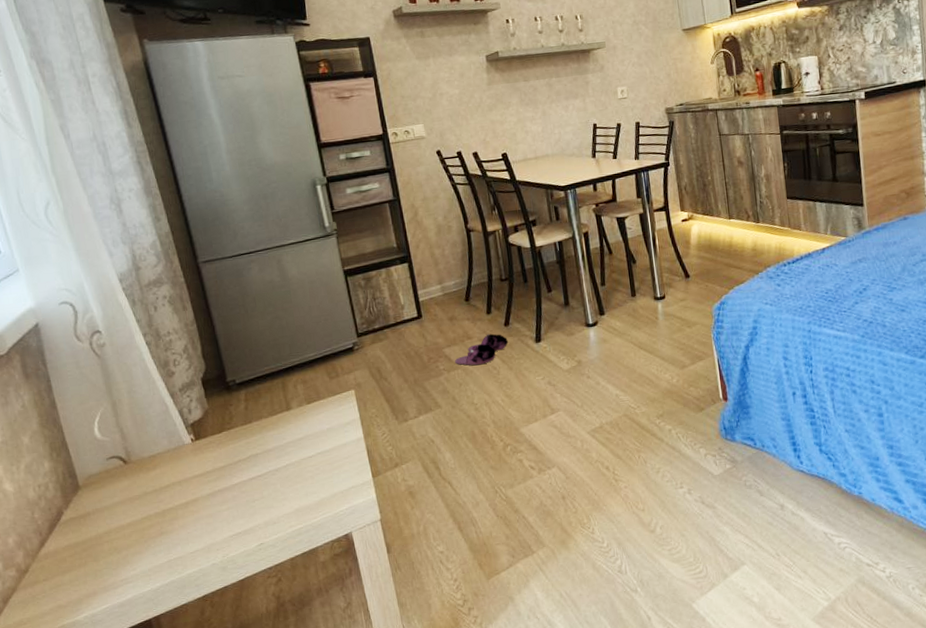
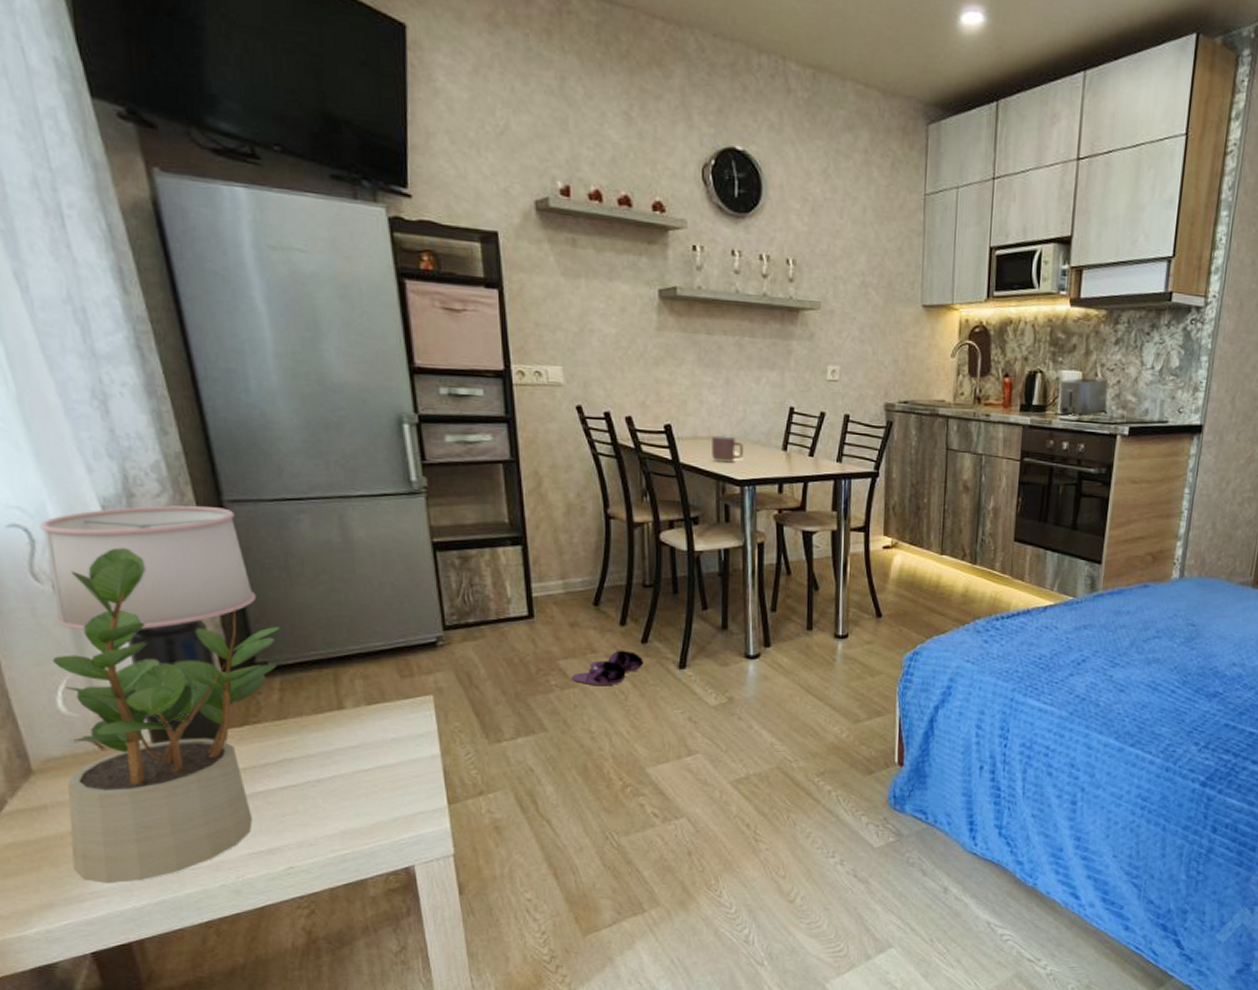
table lamp: none [80,267,225,456] -> present [39,505,257,745]
potted plant: none [90,307,243,572] -> present [52,547,280,884]
mug: none [538,153,563,176] -> present [712,435,743,464]
toaster: none [801,58,843,92] -> present [1059,377,1109,417]

